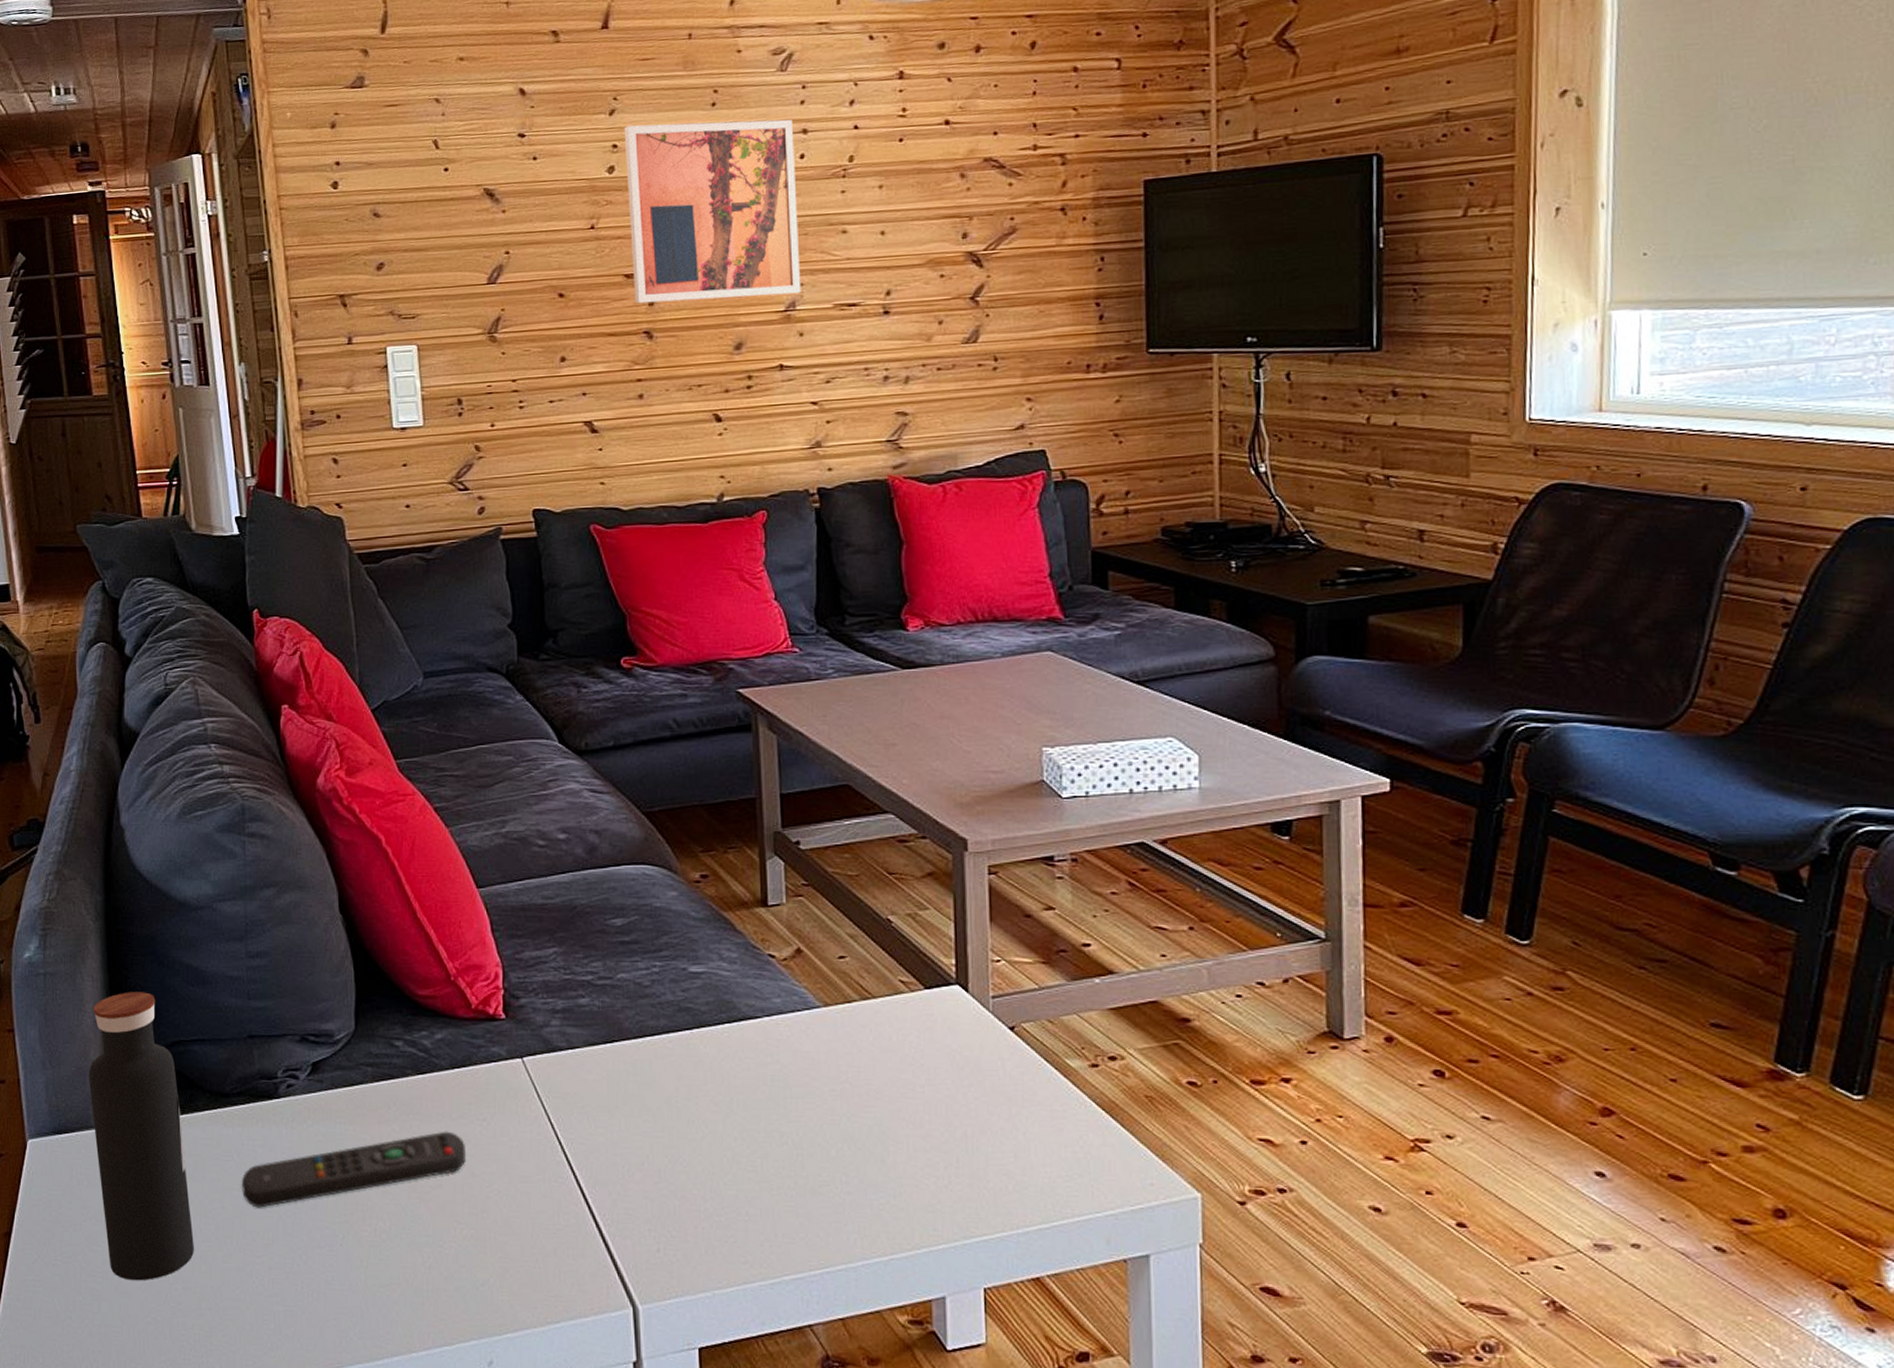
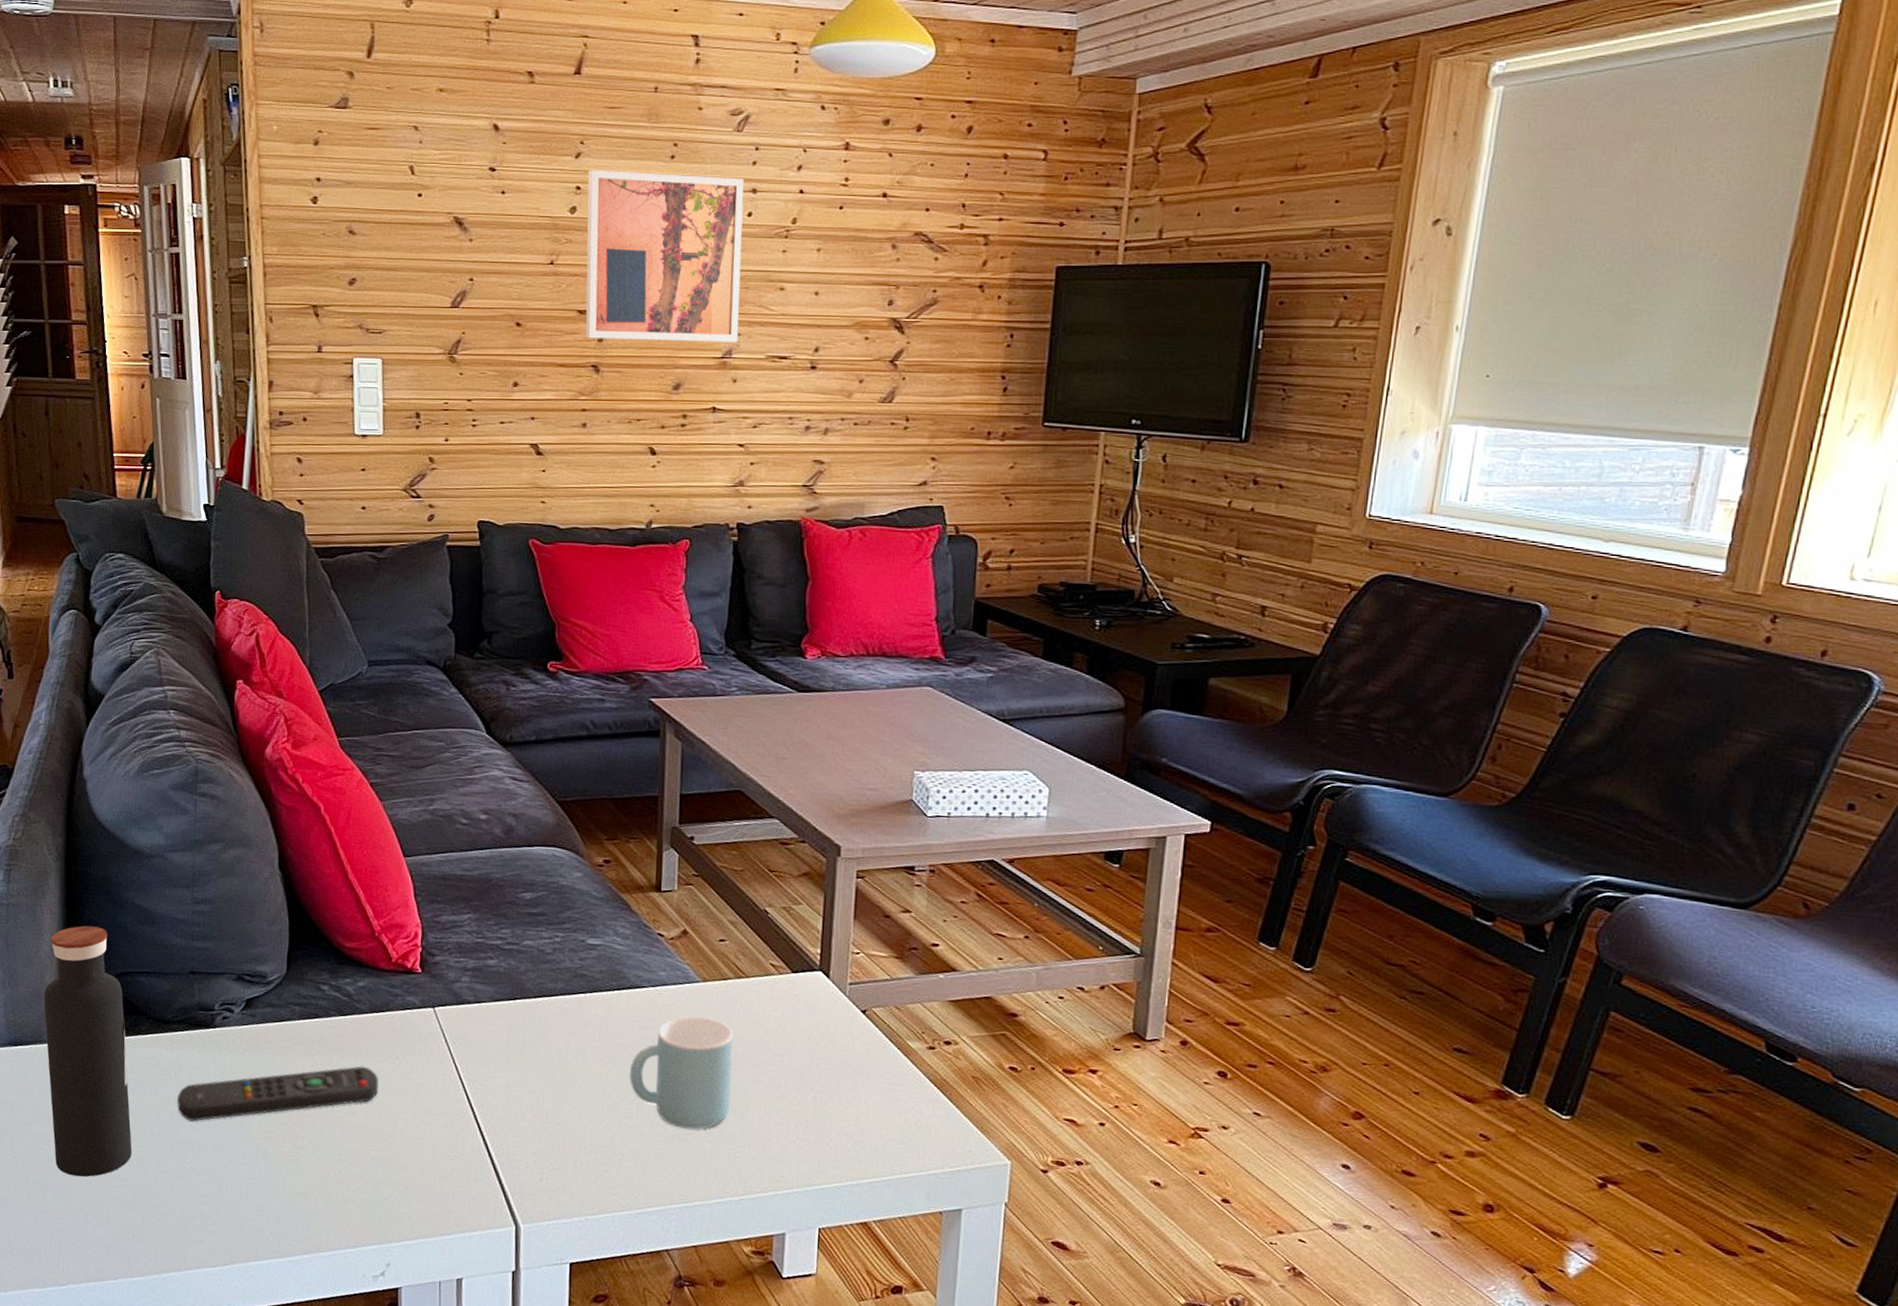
mug: none [750,1048,868,1180] -> present [630,1016,734,1130]

